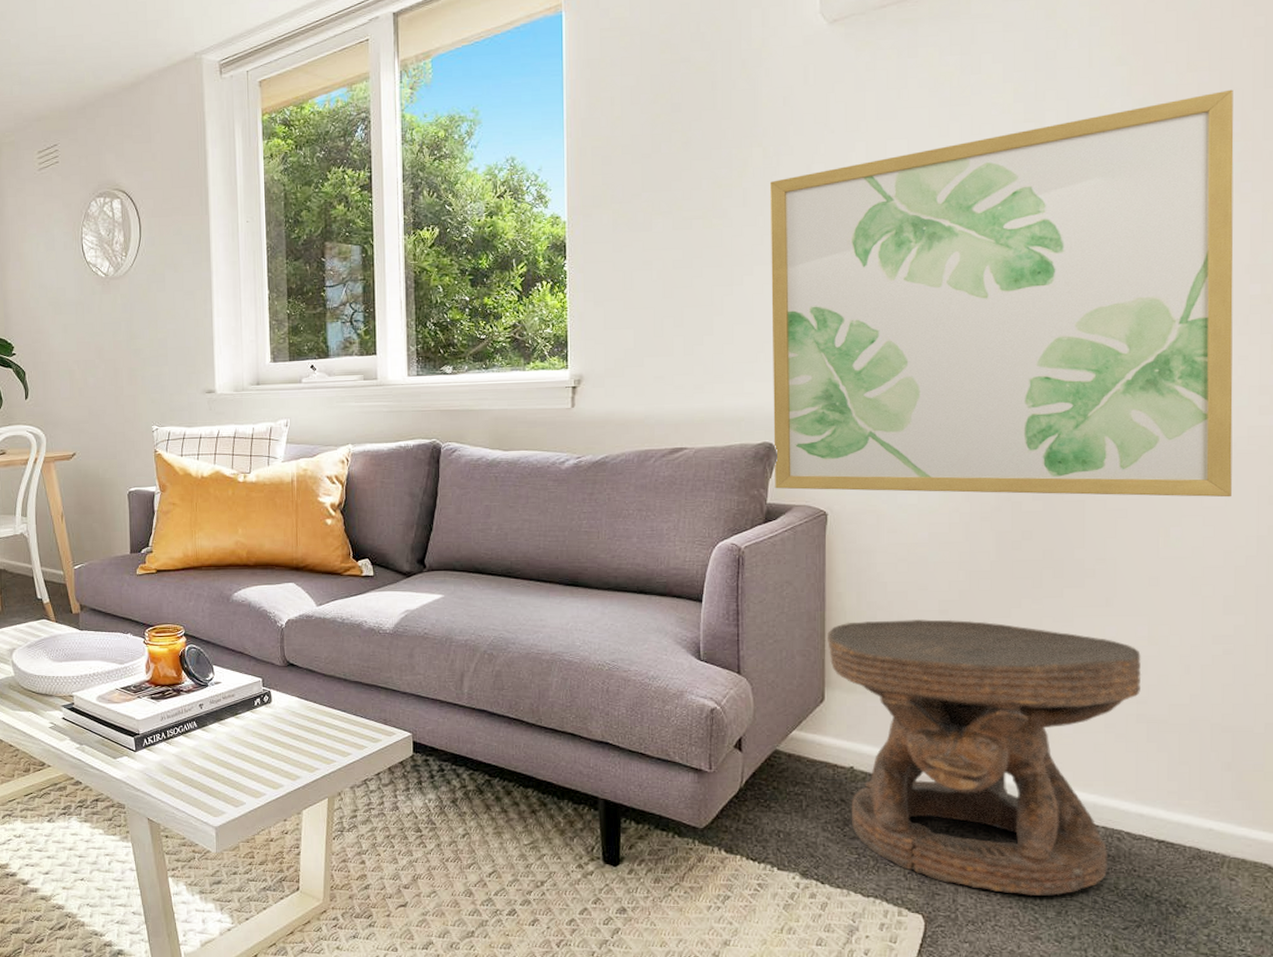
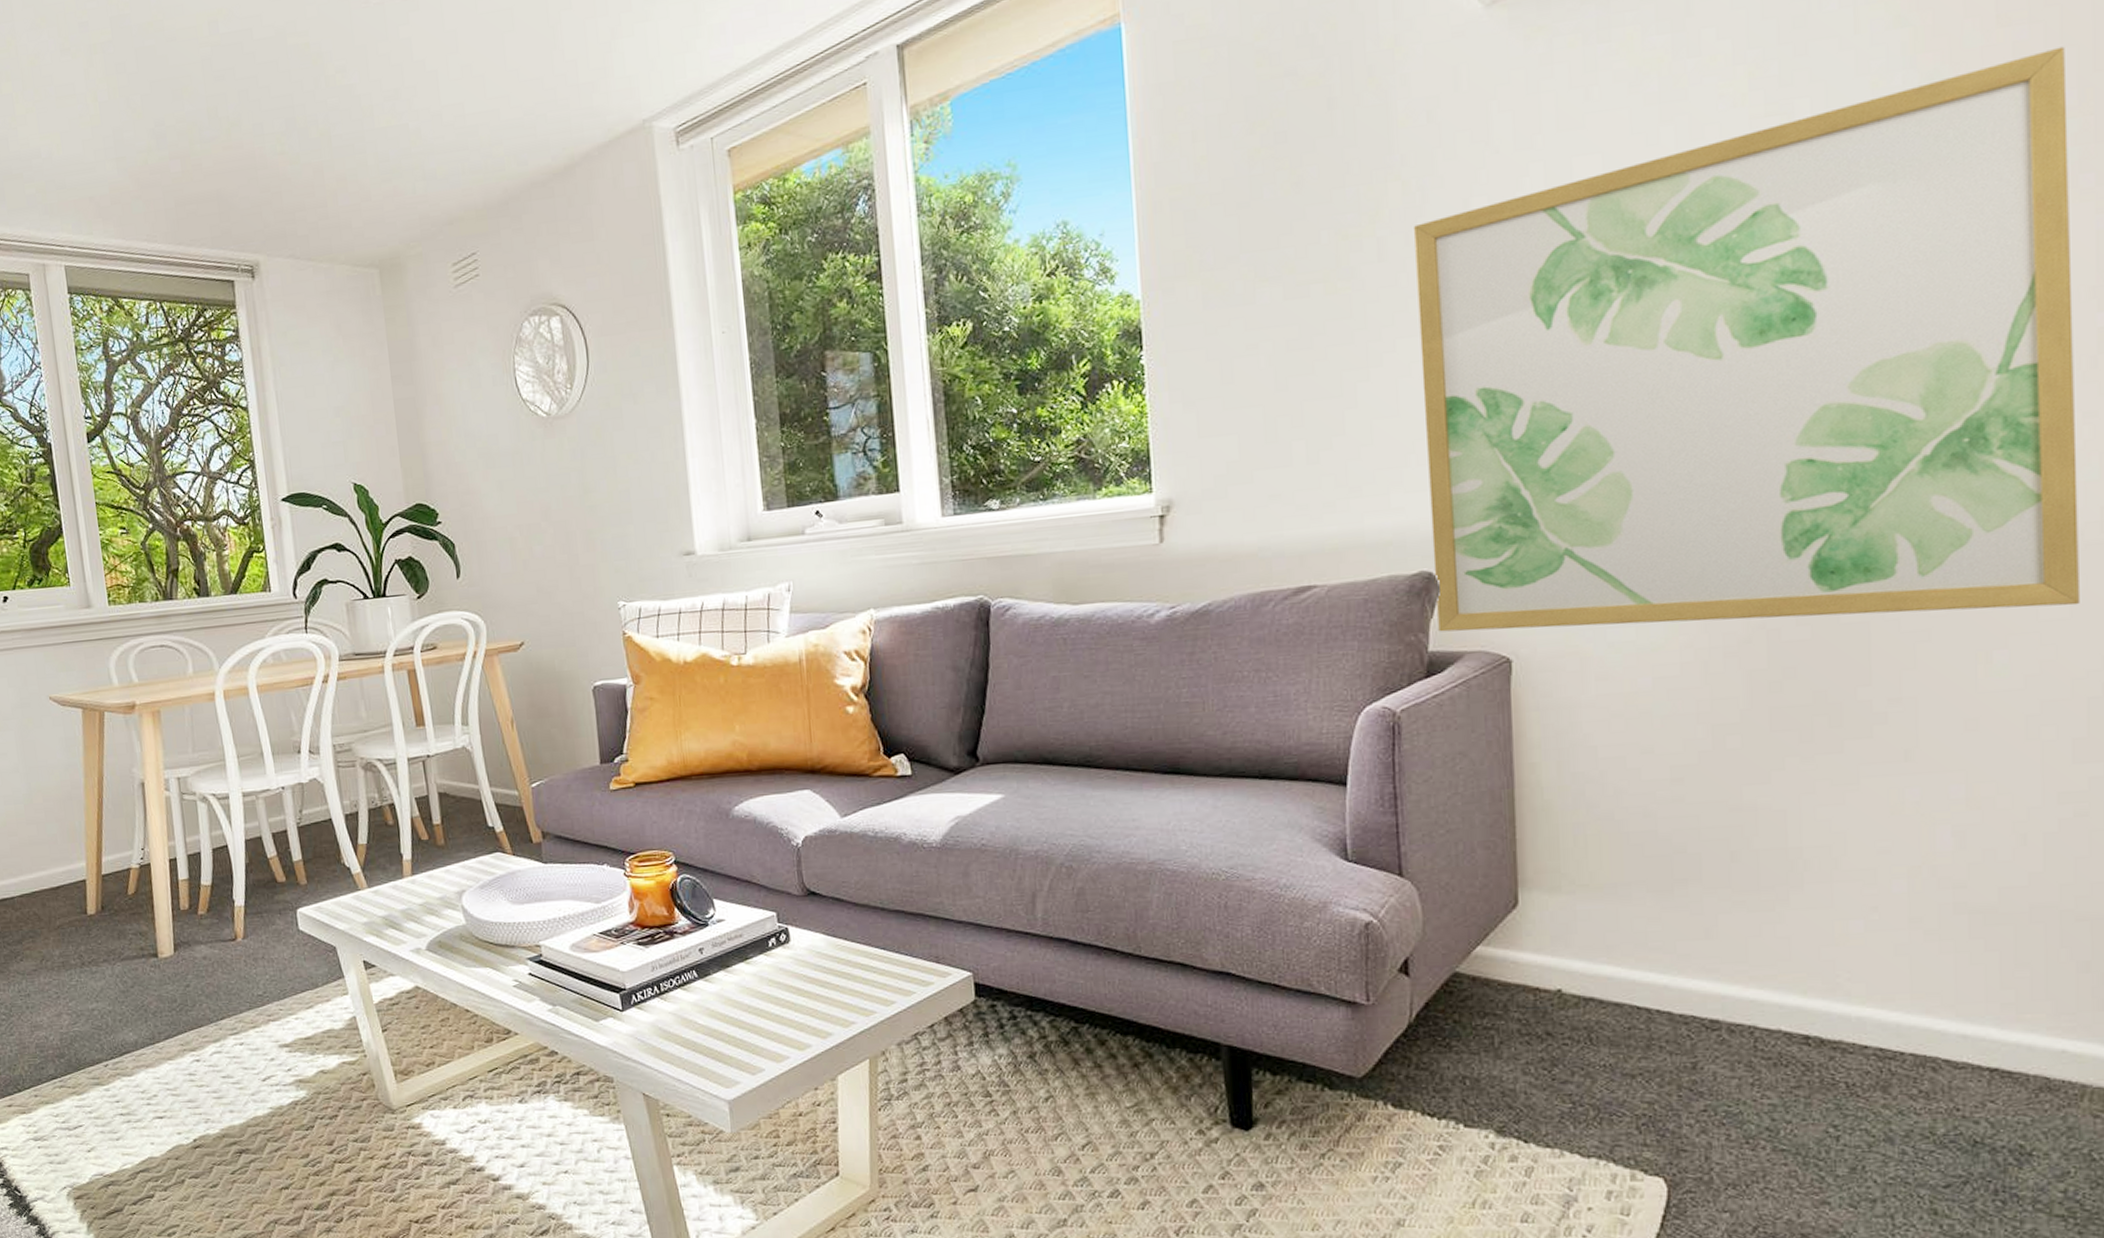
carved stool: present [827,618,1142,896] -> none [1519,790,1959,1148]

